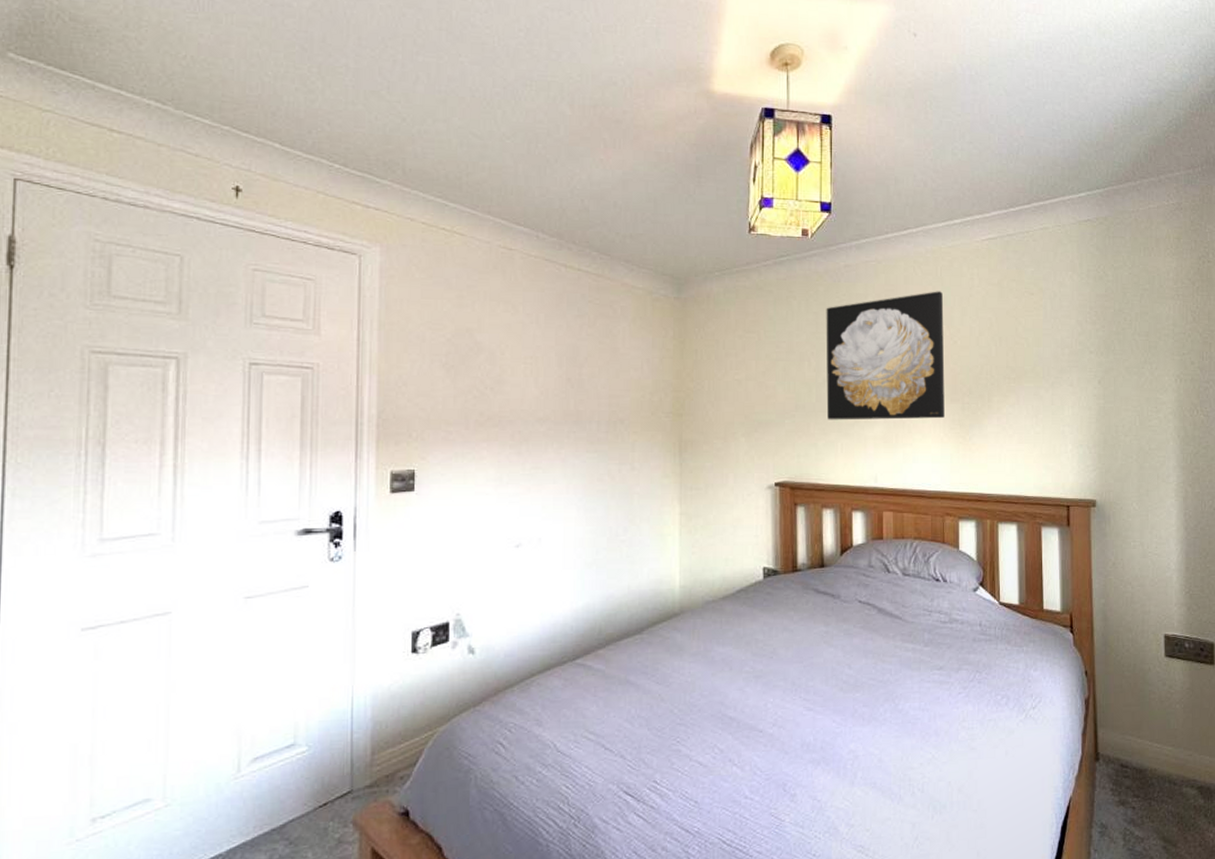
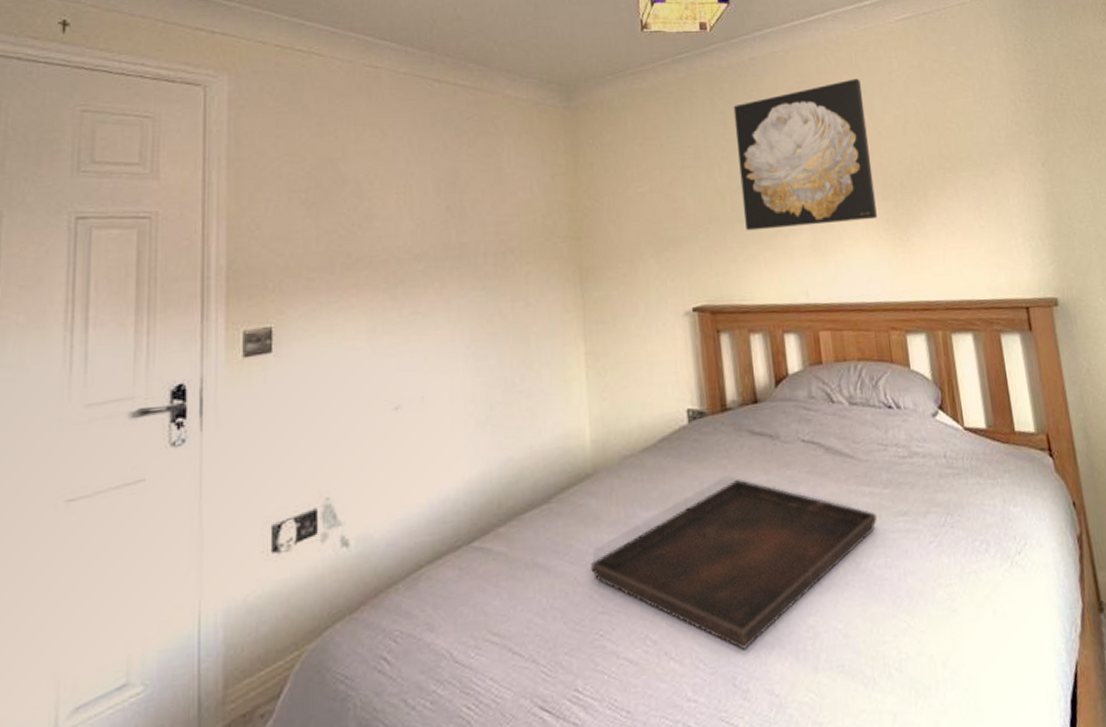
serving tray: none [673,629,917,763] -> present [591,480,878,650]

